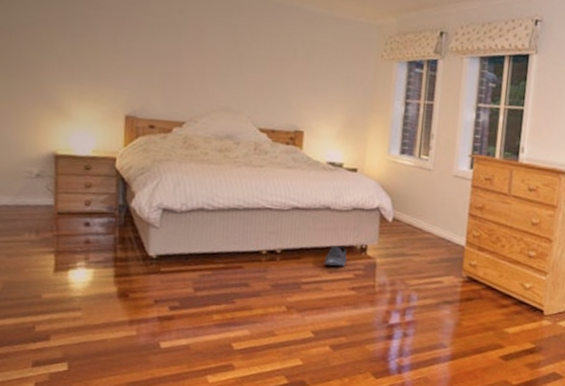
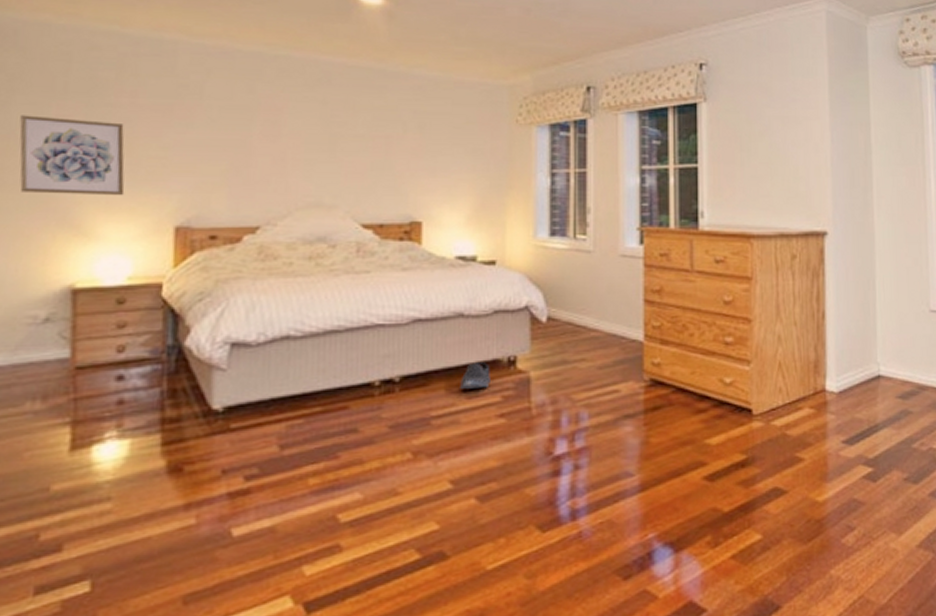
wall art: none [18,17,91,88] -> present [19,115,125,196]

